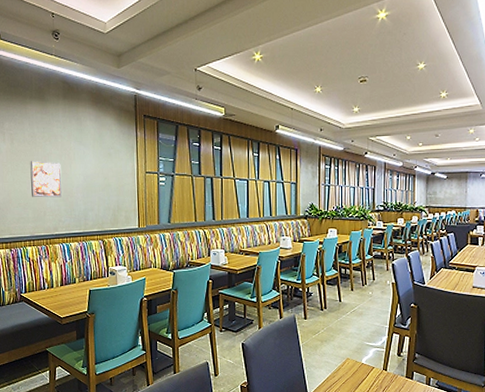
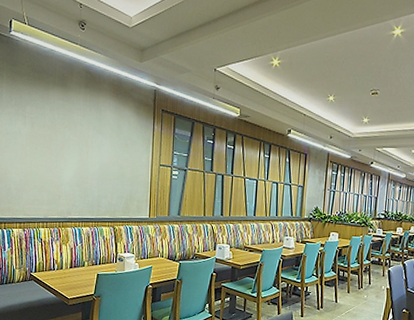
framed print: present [30,161,62,198] -> none [48,146,78,183]

